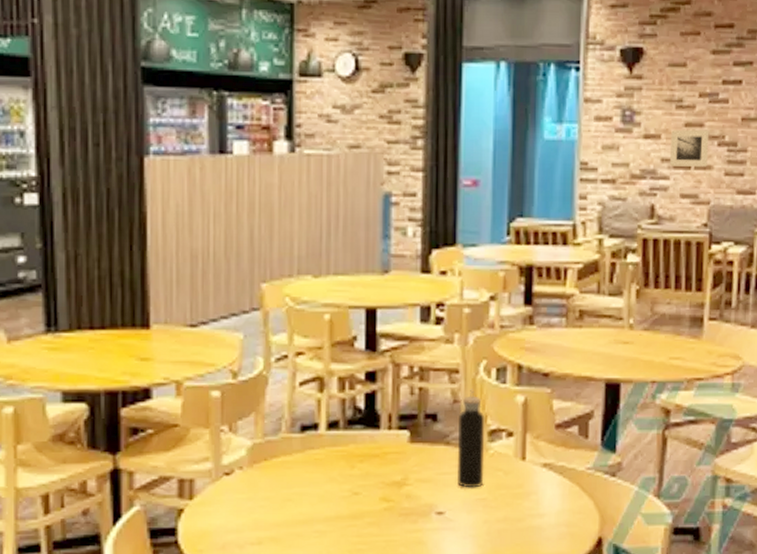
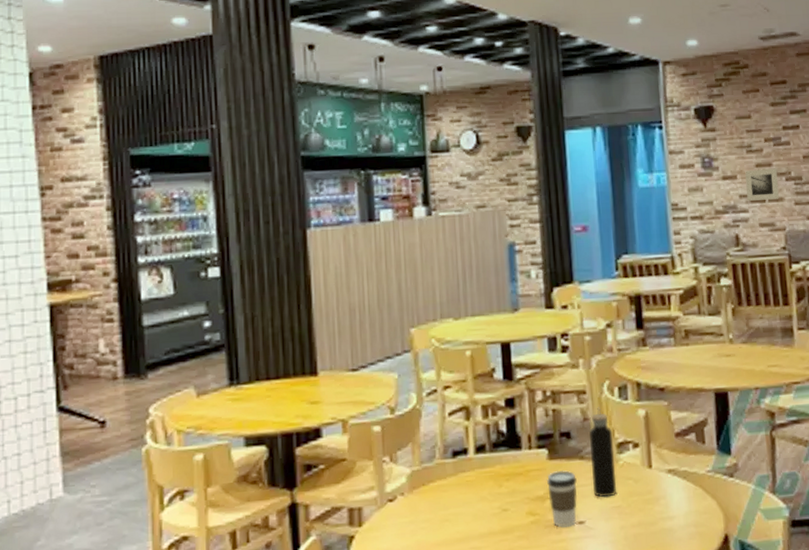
coffee cup: none [406,454,439,517] -> present [547,470,578,528]

